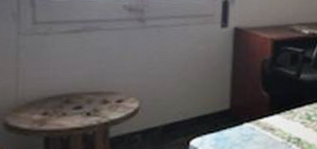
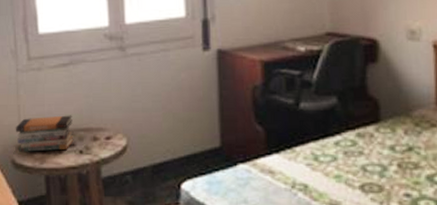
book stack: none [11,79,81,114] -> present [15,115,74,152]

